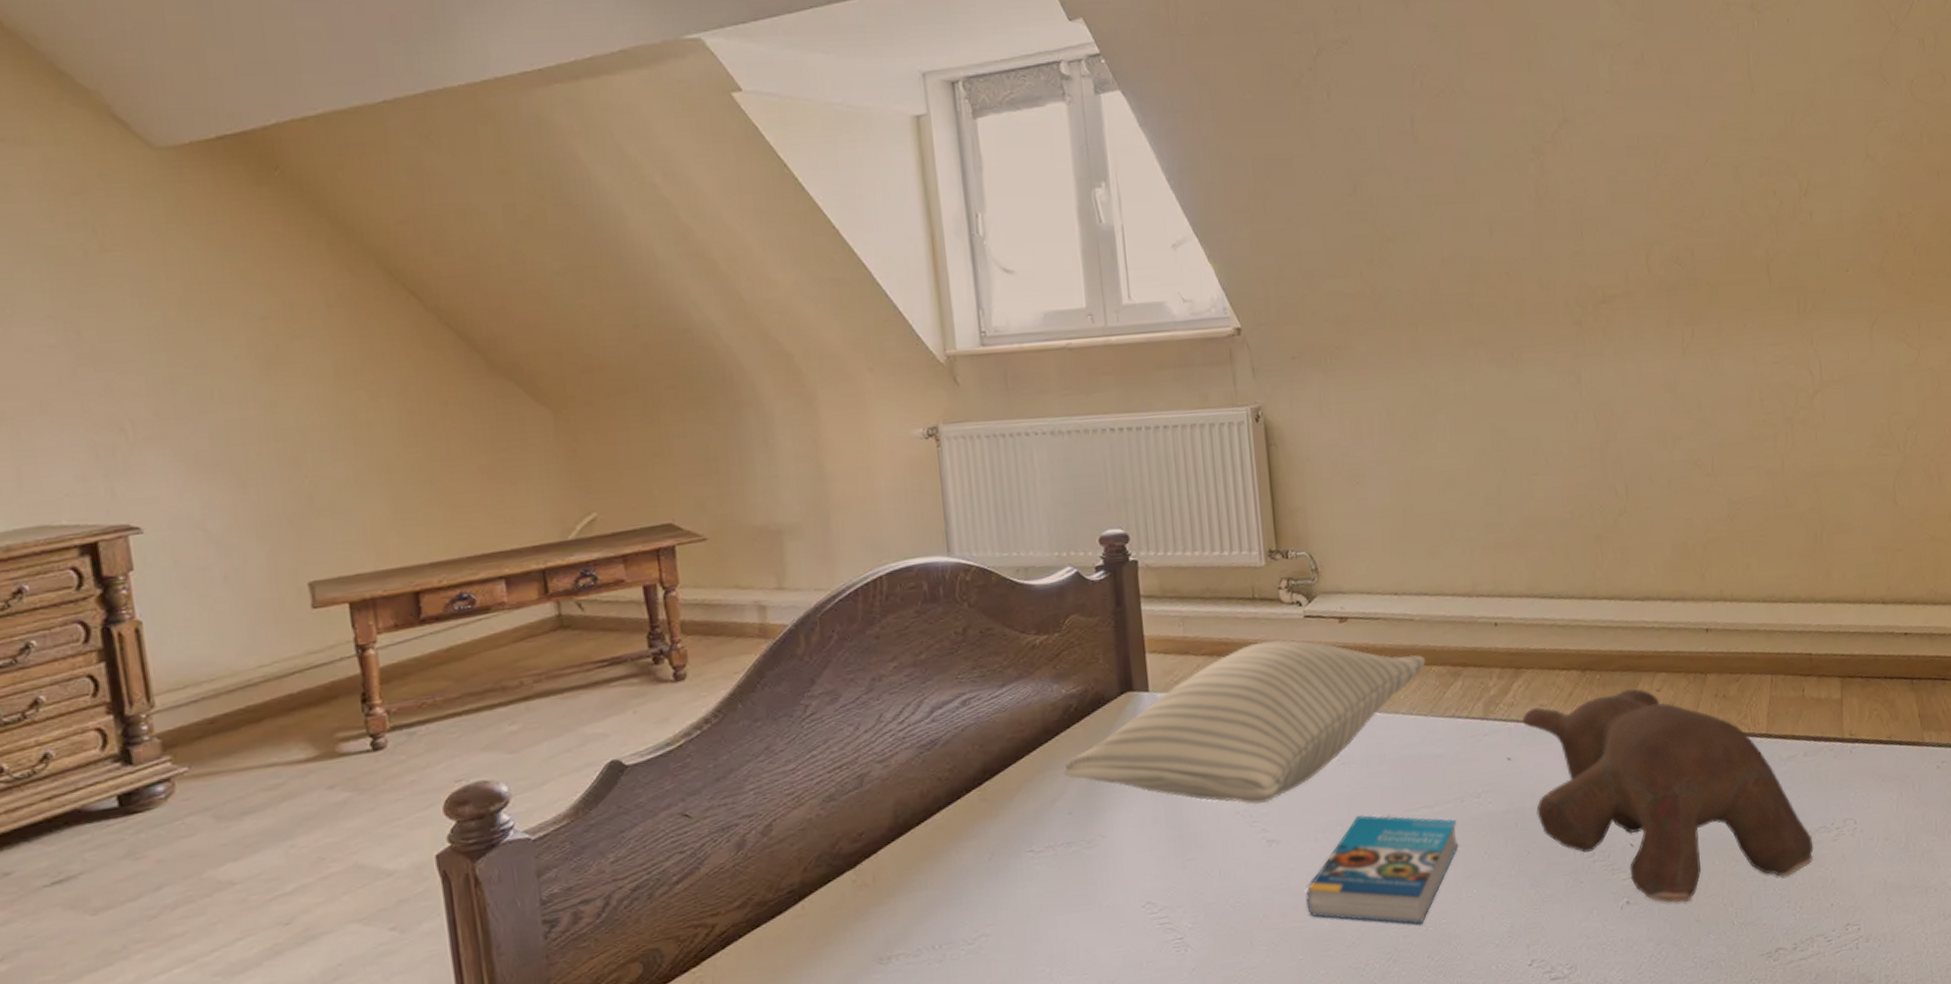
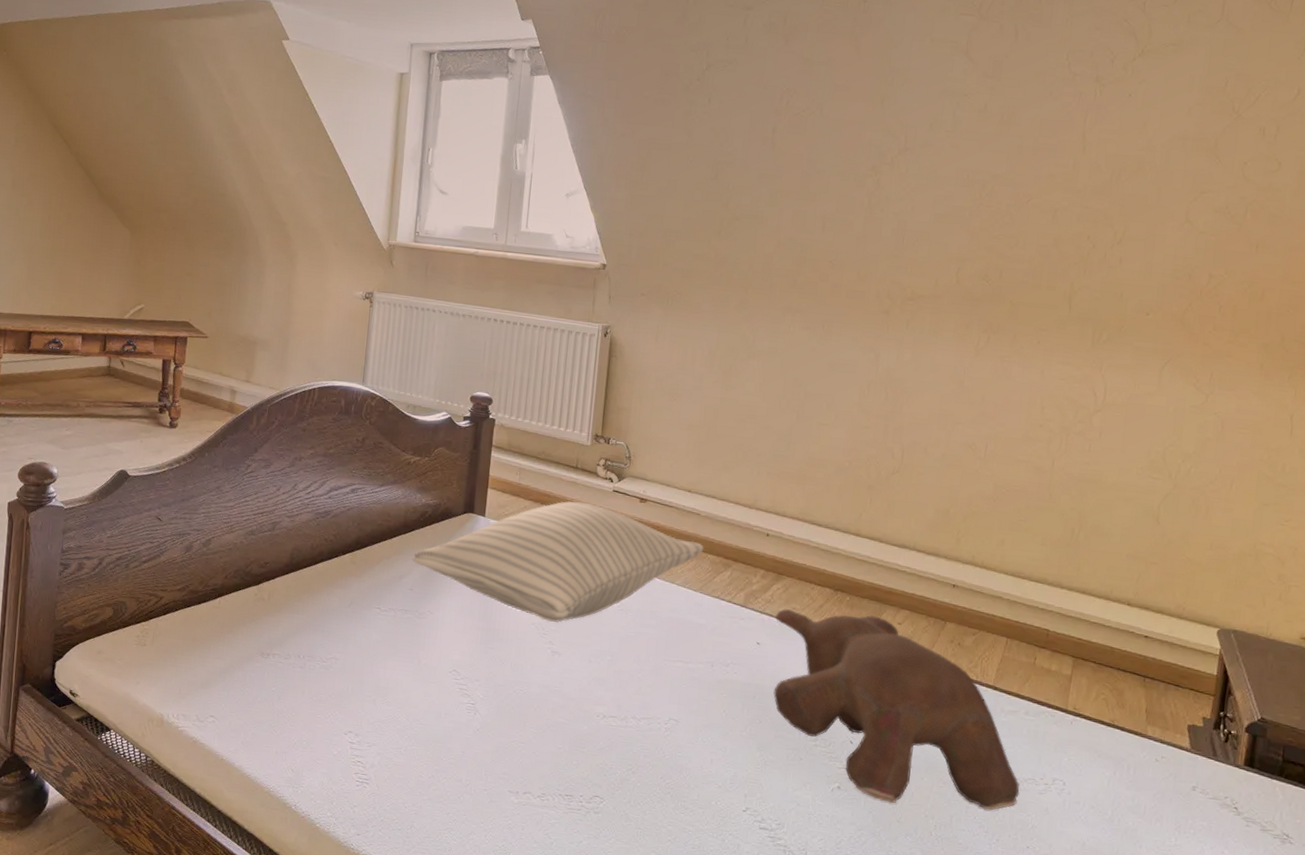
book: present [1306,814,1459,926] -> none [572,652,705,752]

